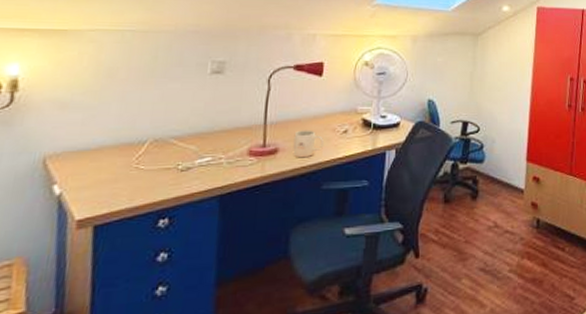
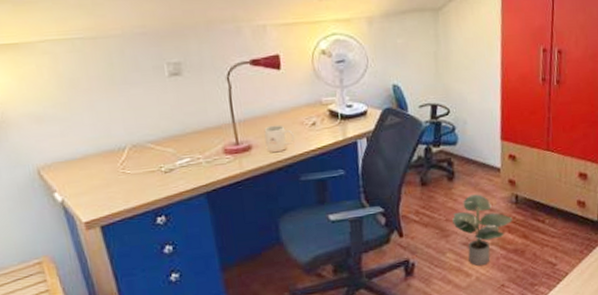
potted plant: none [472,215,533,296] -> present [452,194,513,266]

